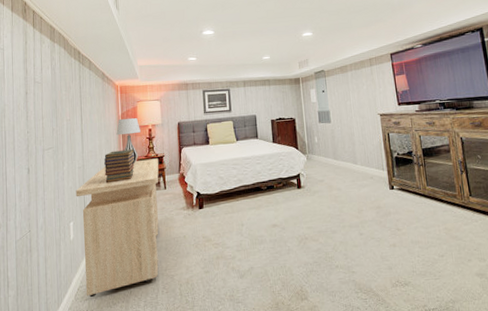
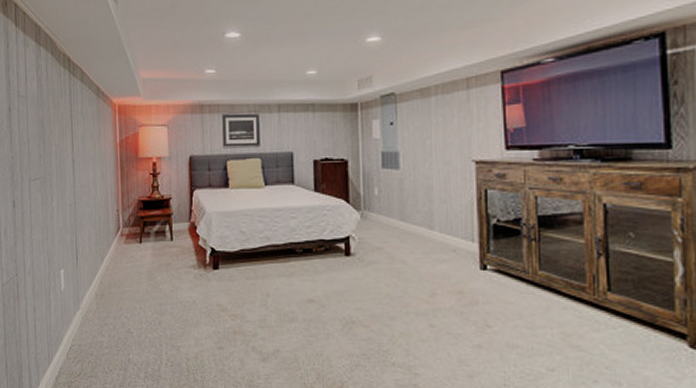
desk: present [76,158,159,298] -> none [66,201,165,360]
book stack: present [104,149,135,183] -> none [99,187,136,227]
table lamp: present [116,117,141,165] -> none [113,146,143,207]

